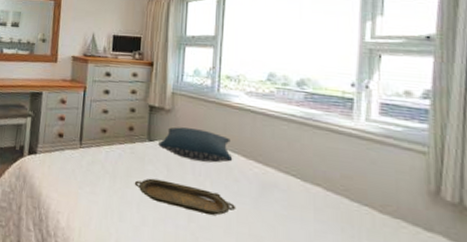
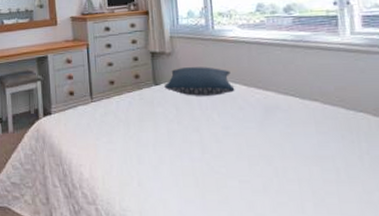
serving tray: present [134,178,236,216] -> none [147,119,245,143]

